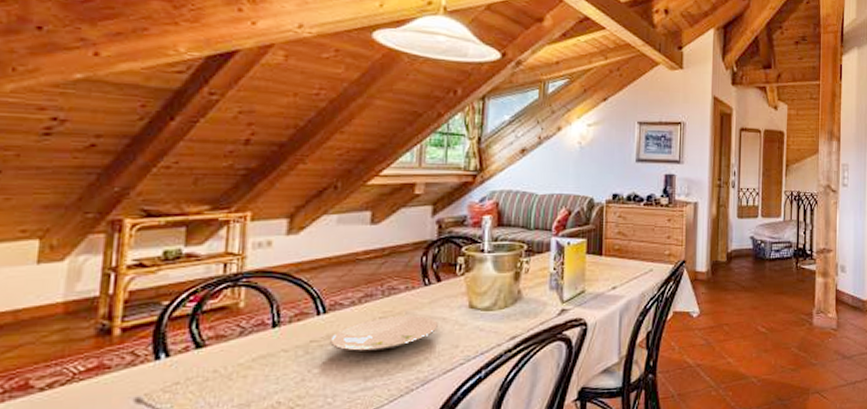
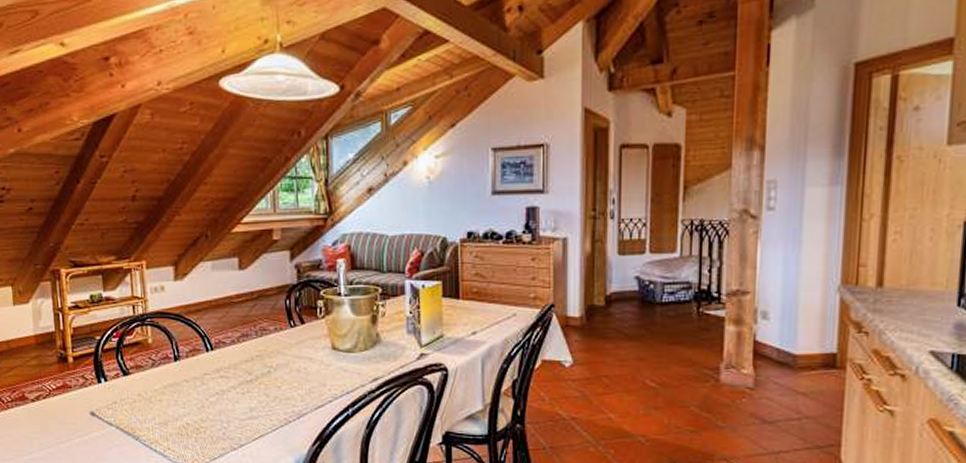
plate: present [330,316,438,351] -> none [219,355,306,385]

